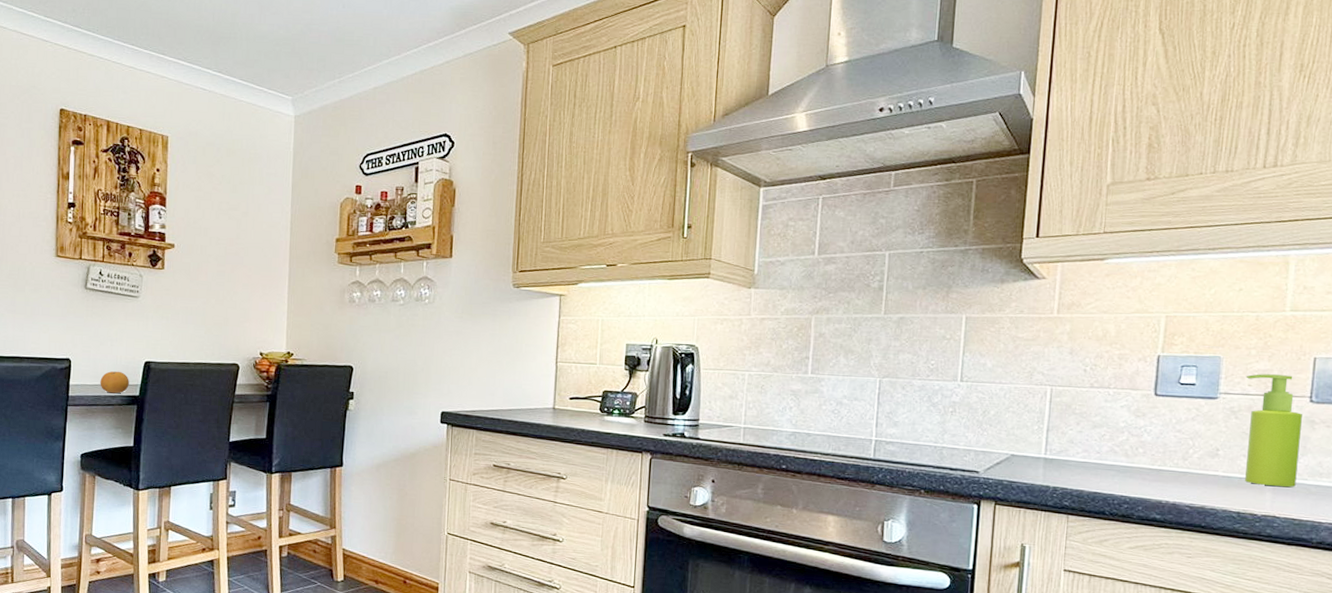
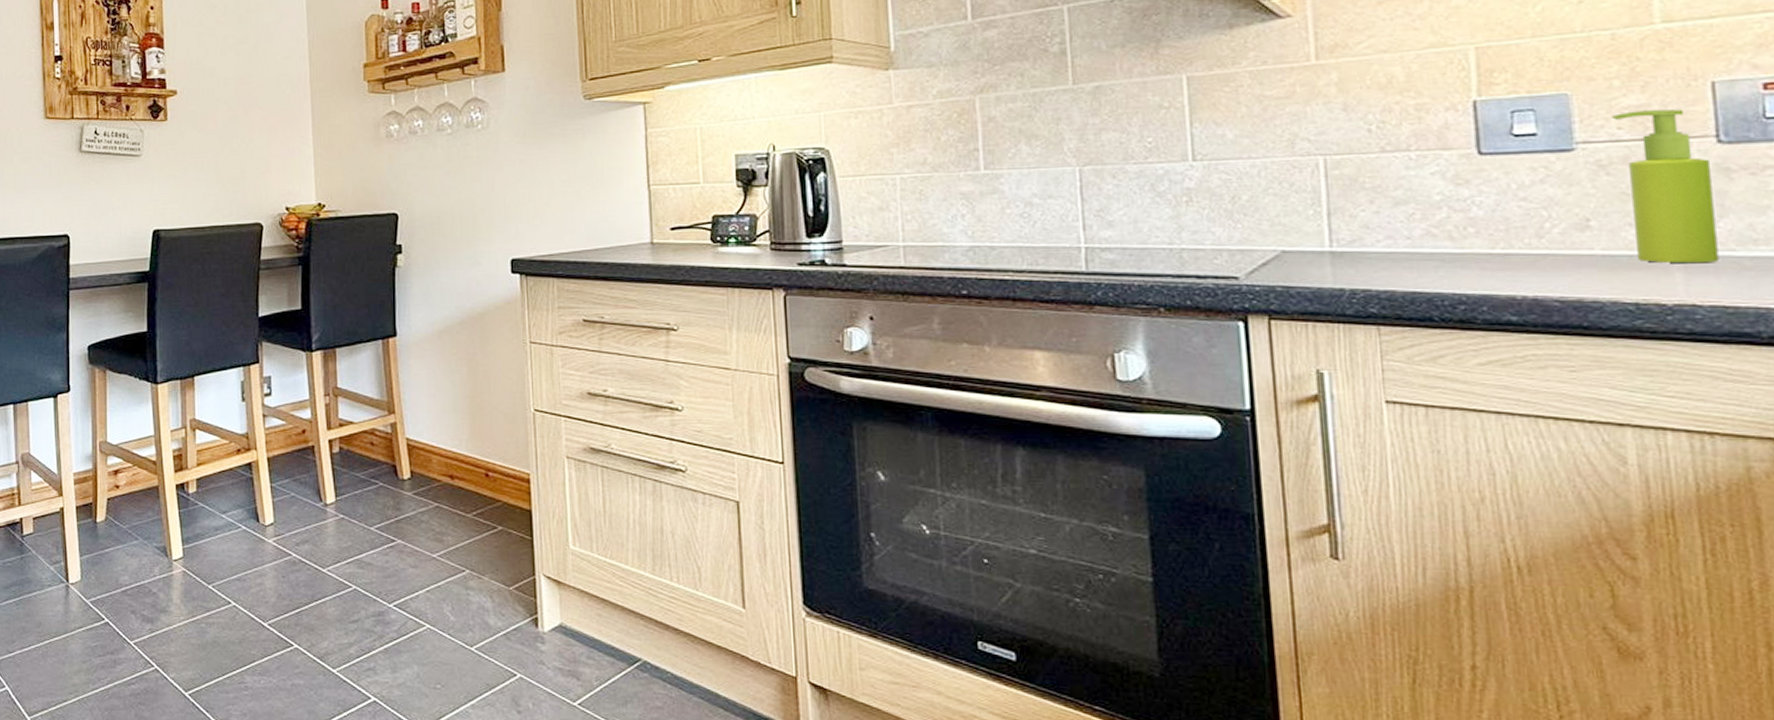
fruit: present [100,371,129,394] -> none [104,244,137,271]

